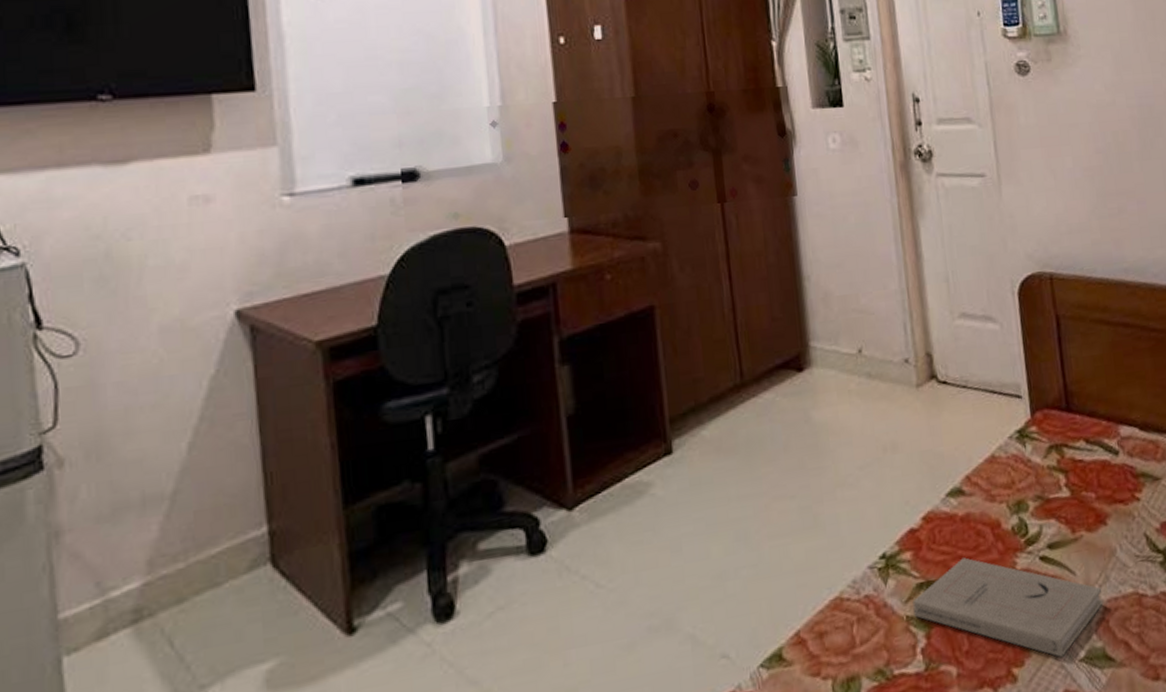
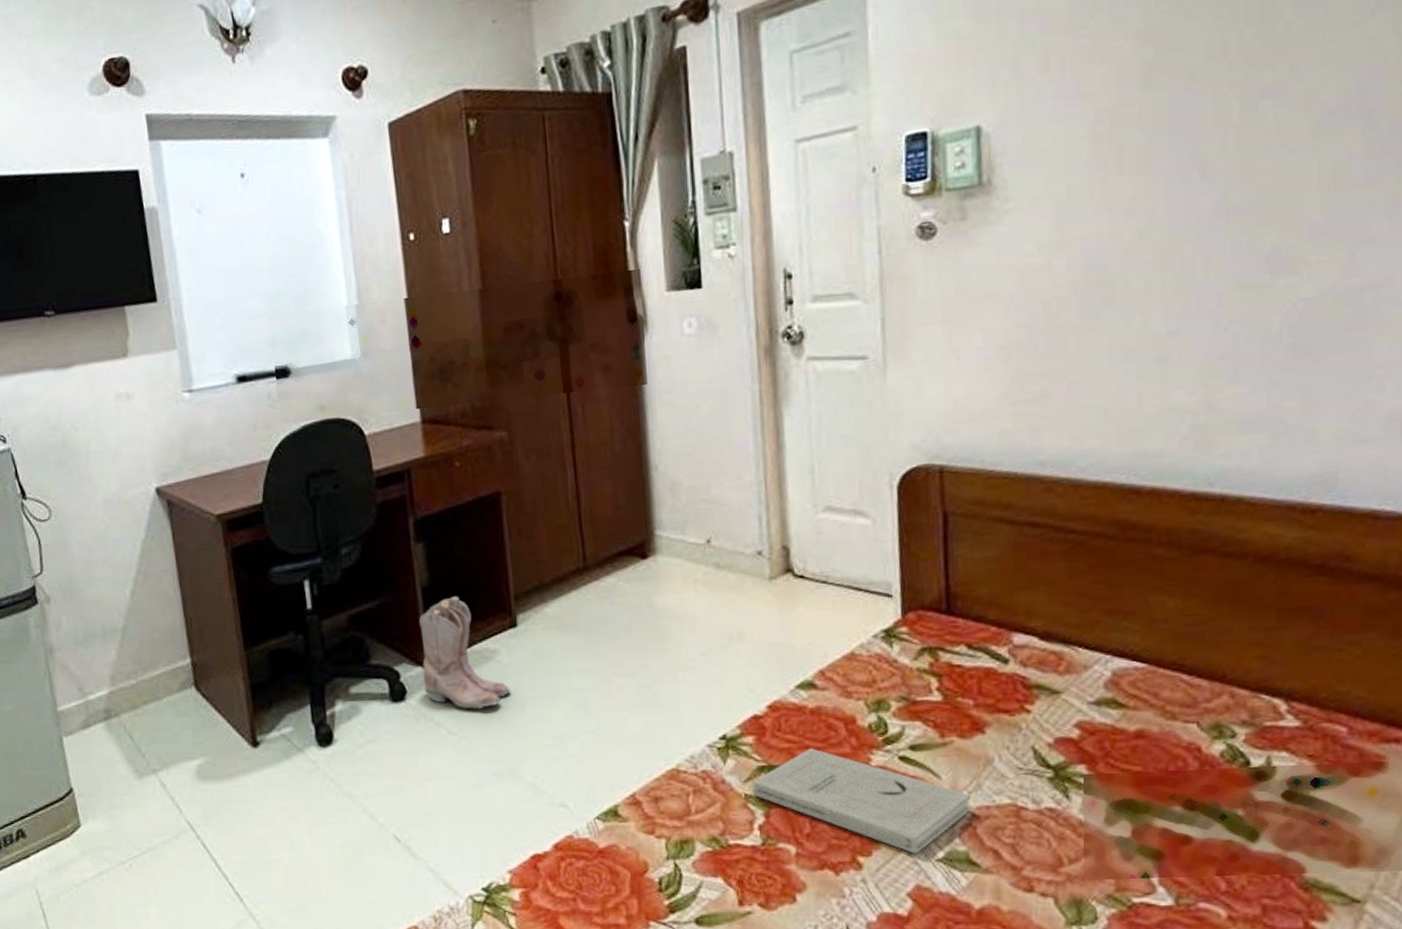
boots: none [563,424,667,554] -> present [419,596,511,709]

